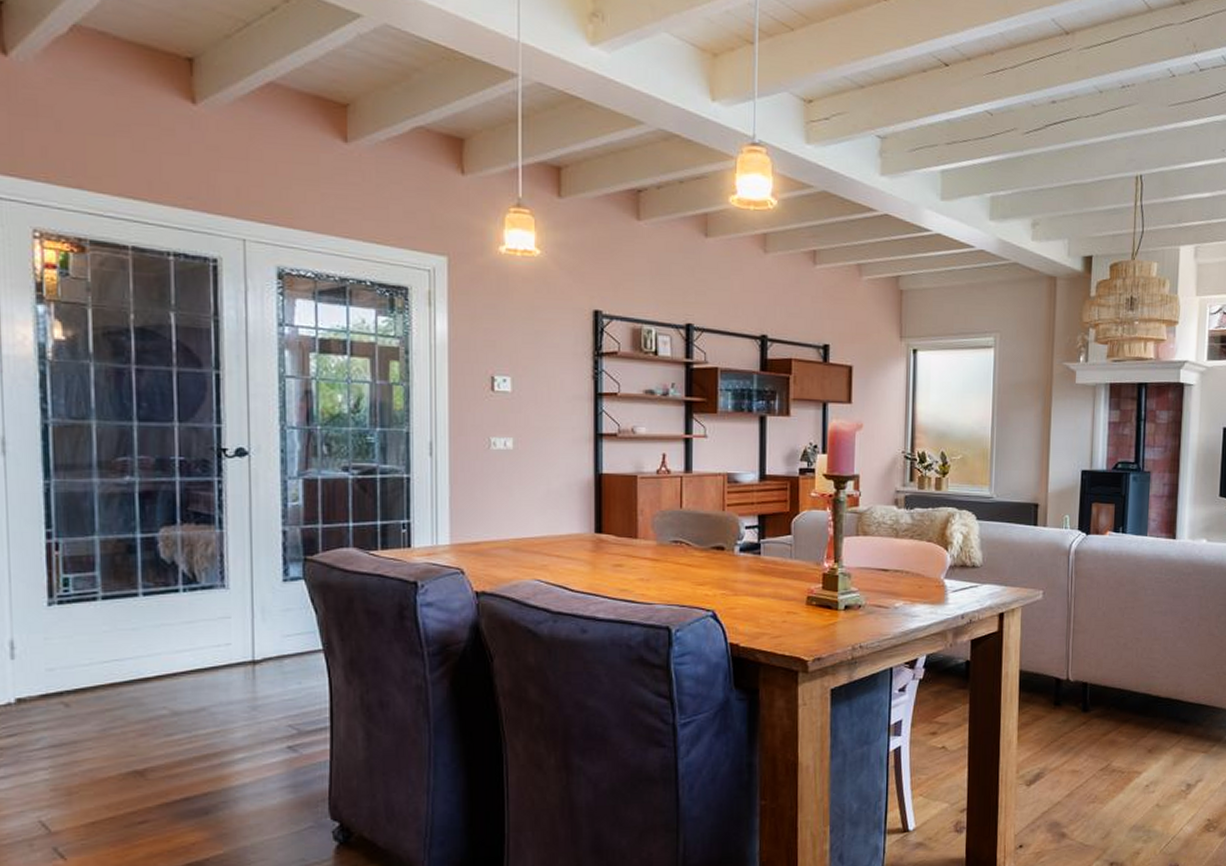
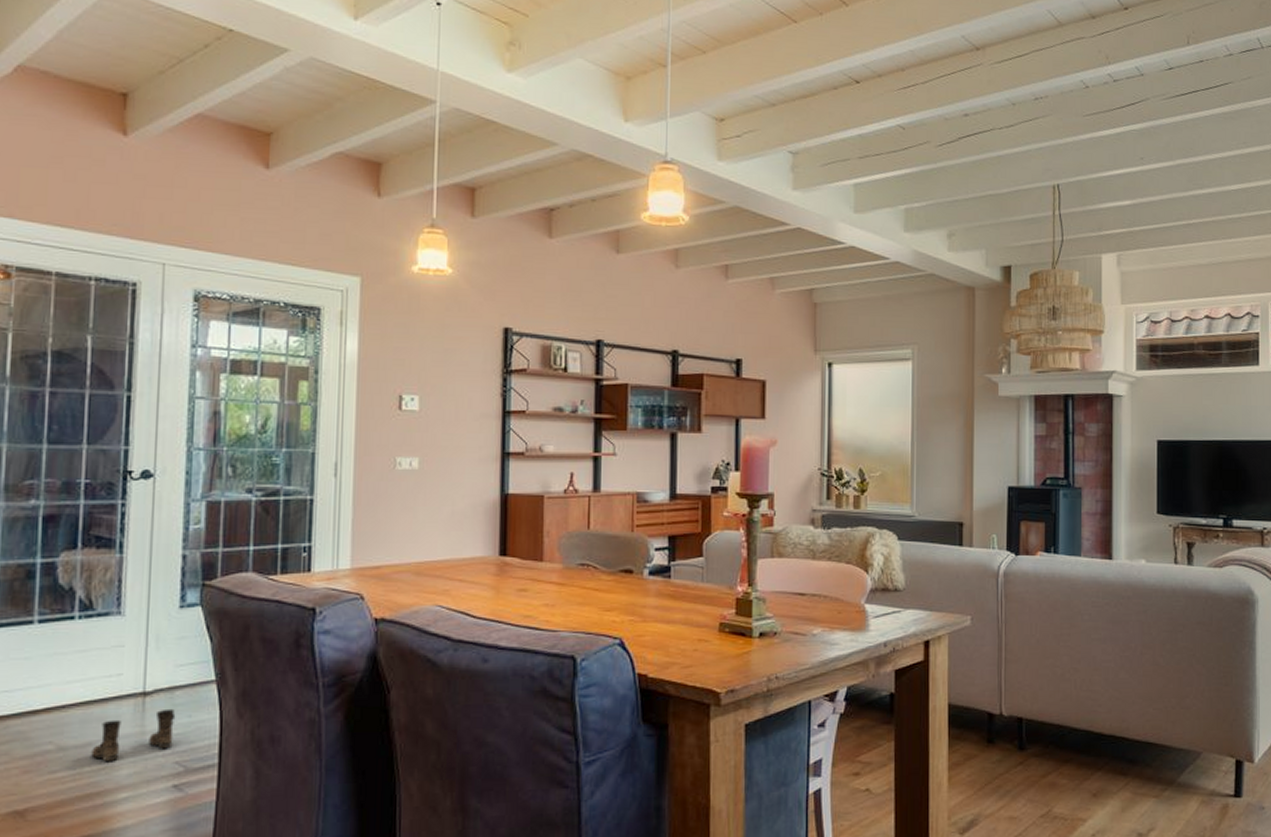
boots: none [206,676,286,725] -> present [91,708,176,761]

